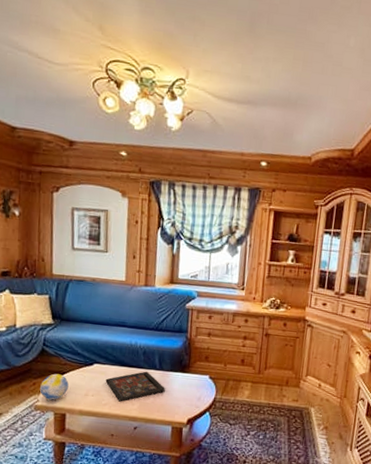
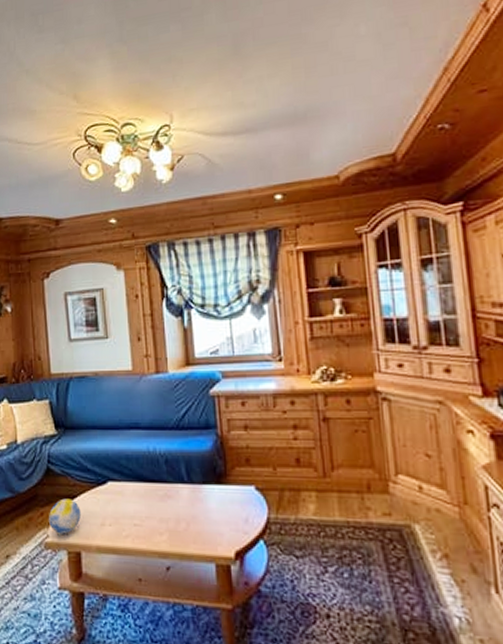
decorative tray: present [105,371,165,402] -> none [123,486,199,532]

